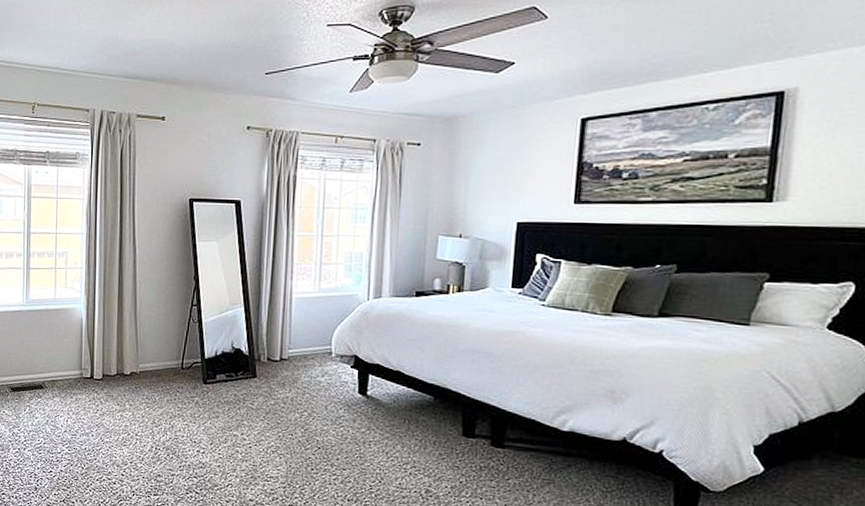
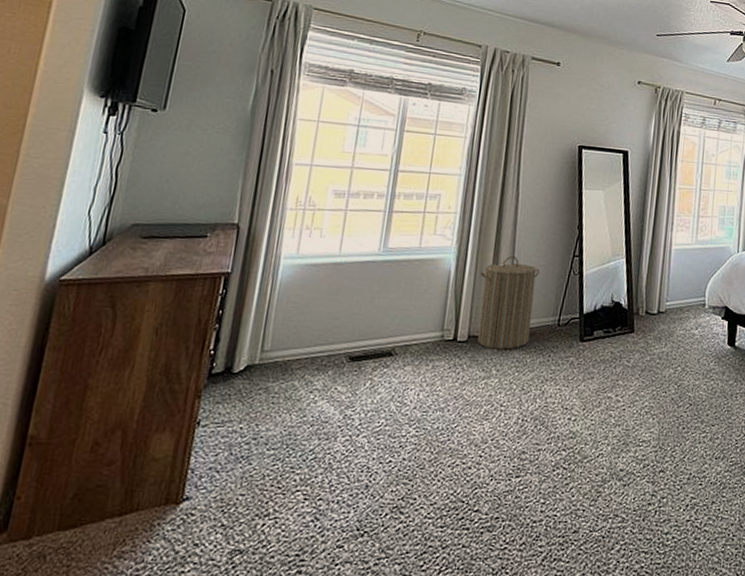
laundry hamper: none [107,305,161,388] -> present [478,255,540,350]

